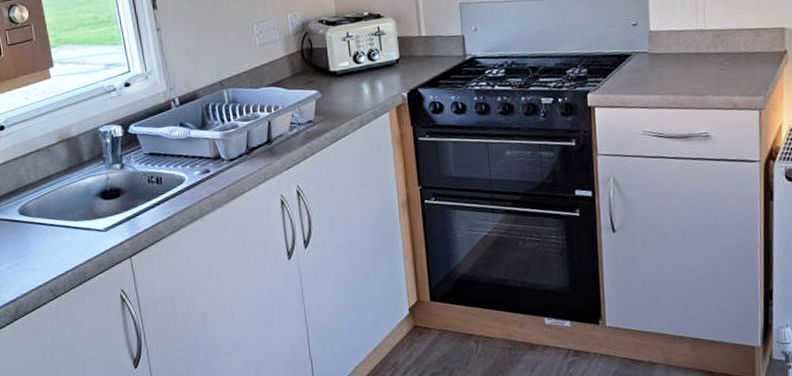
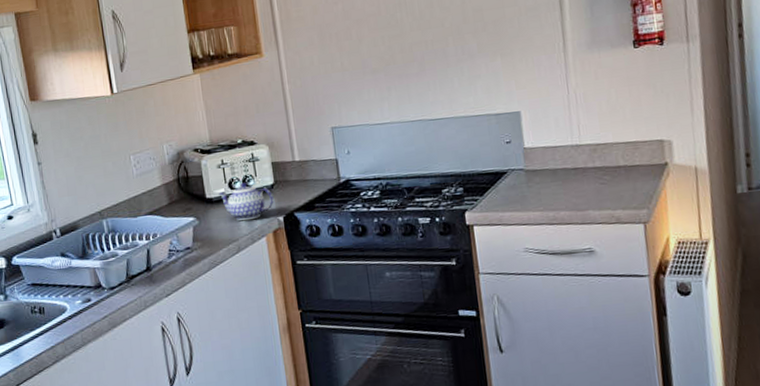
teapot: none [342,56,398,96] -> present [218,182,274,221]

